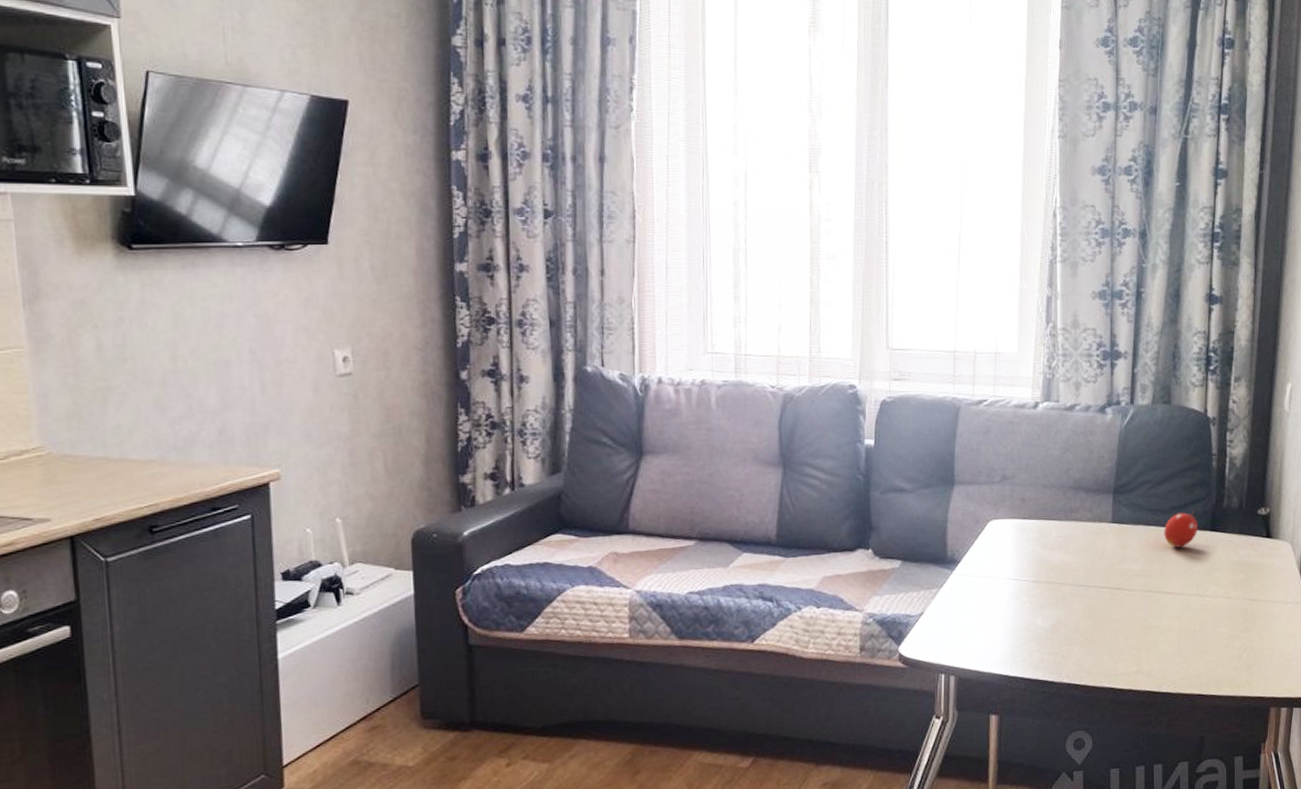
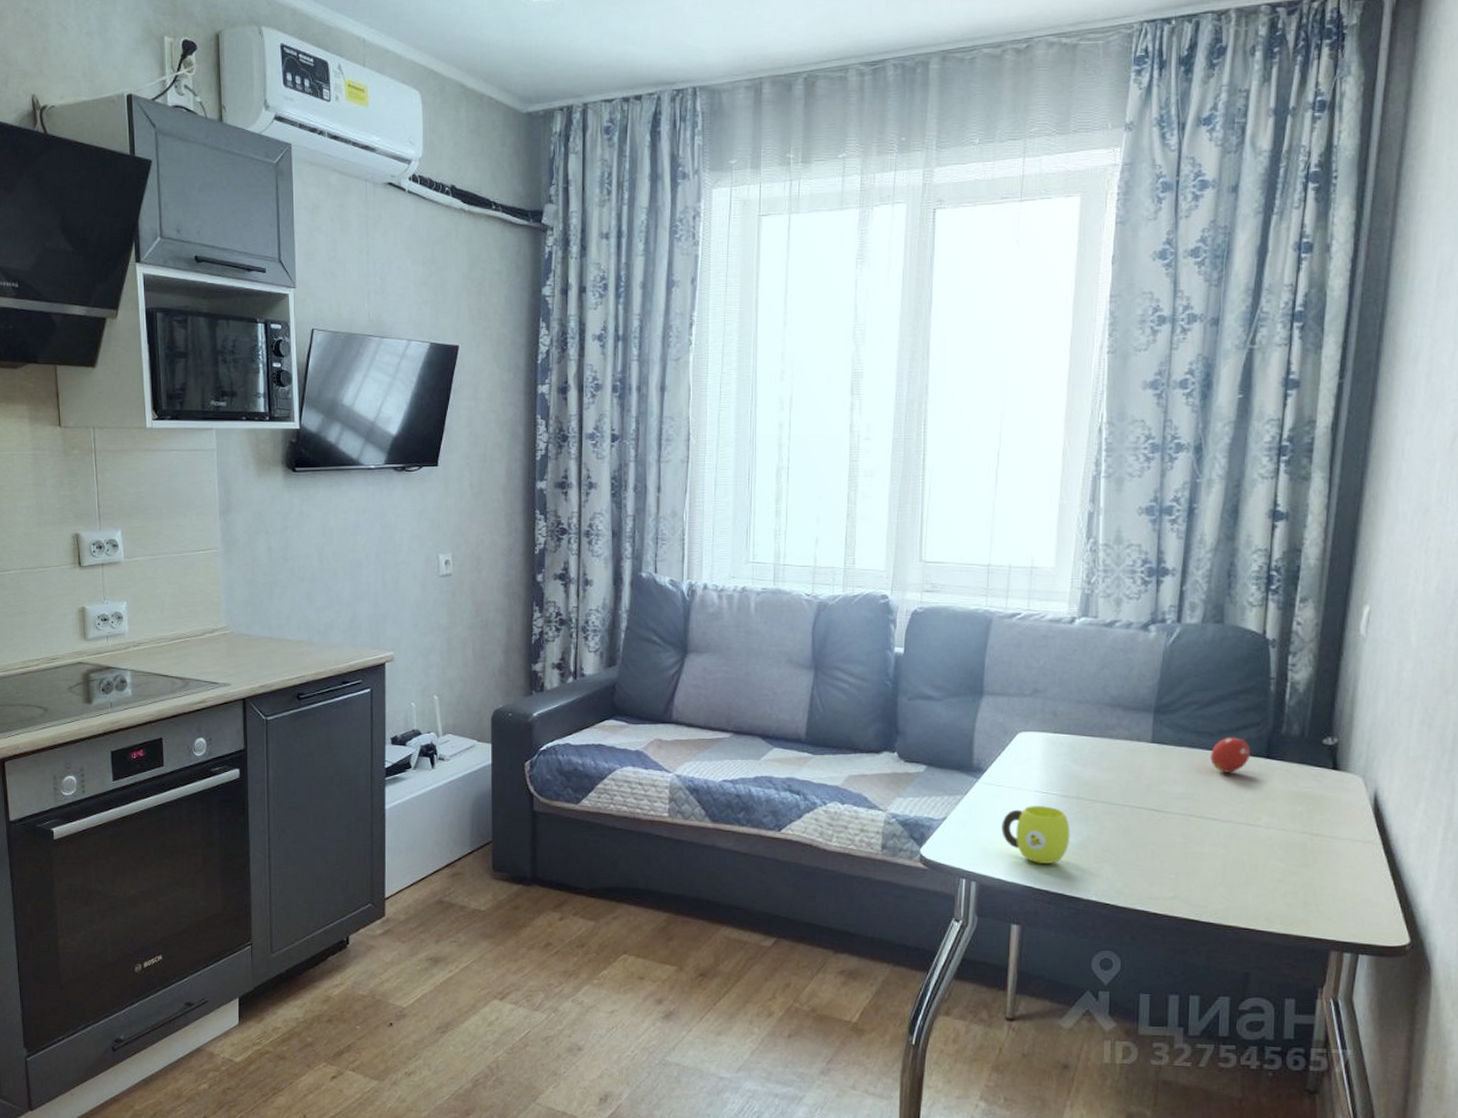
cup: none [977,593,1042,651] -> present [1001,806,1070,864]

